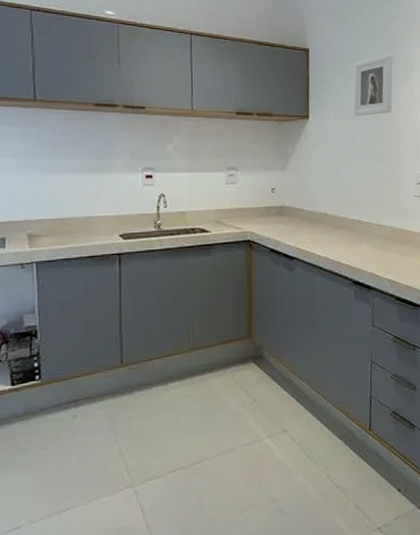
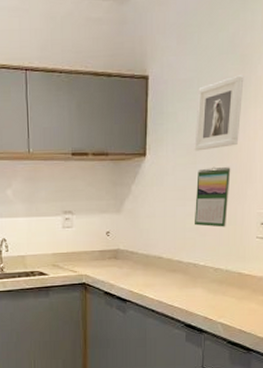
calendar: none [357,131,388,186] -> present [195,166,231,227]

